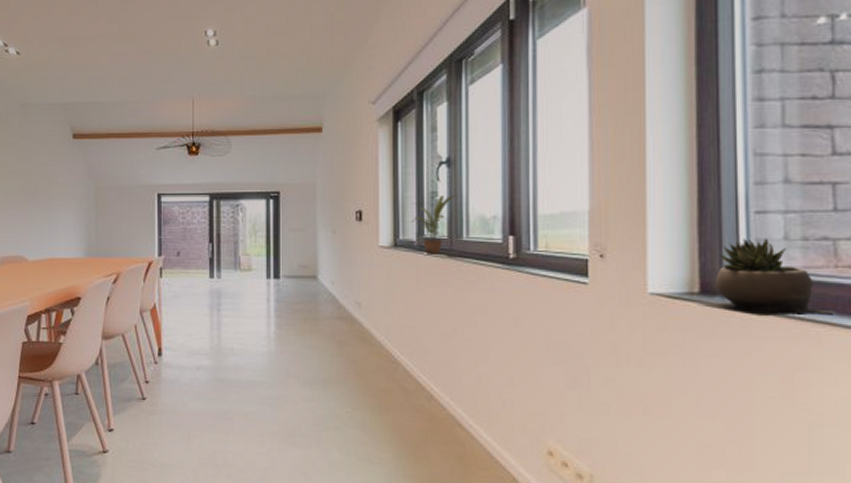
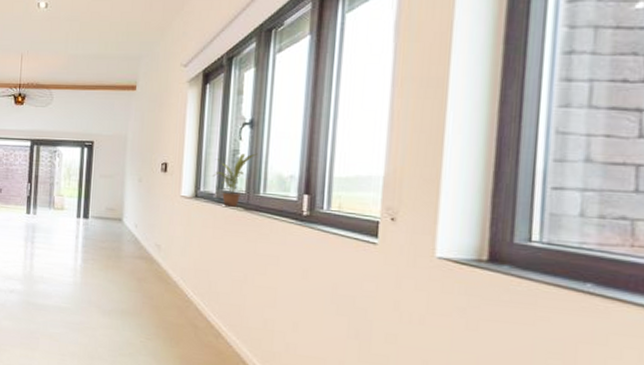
succulent plant: present [696,238,837,317] -> none [483,212,628,291]

